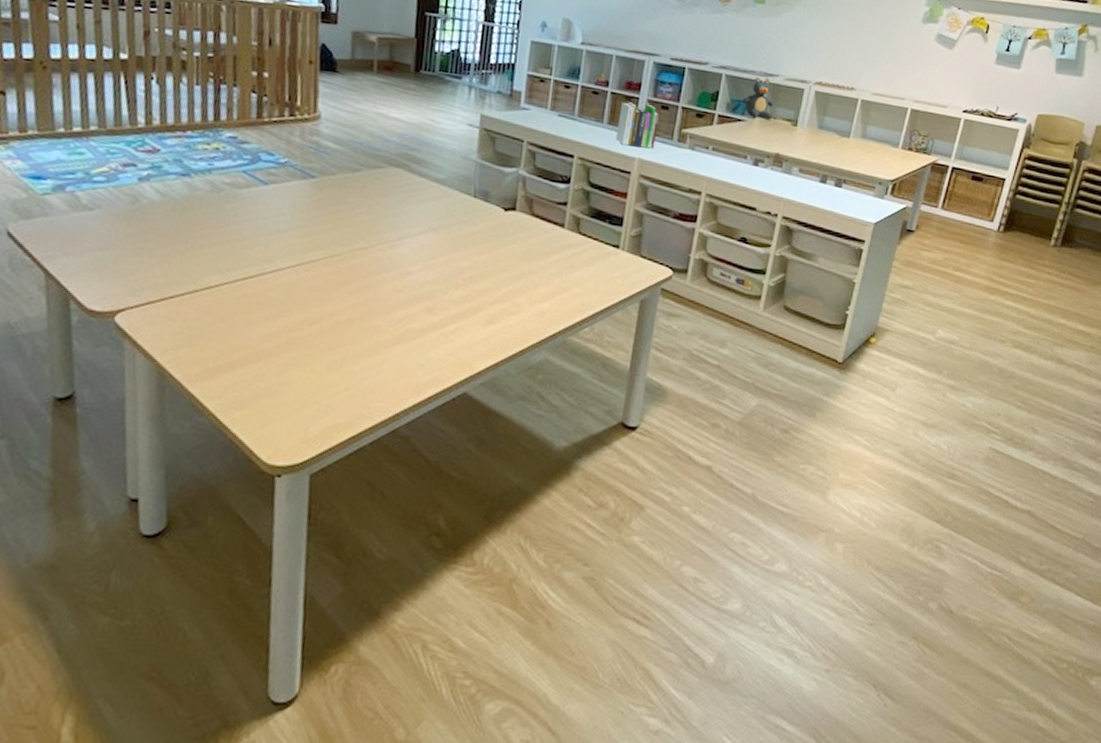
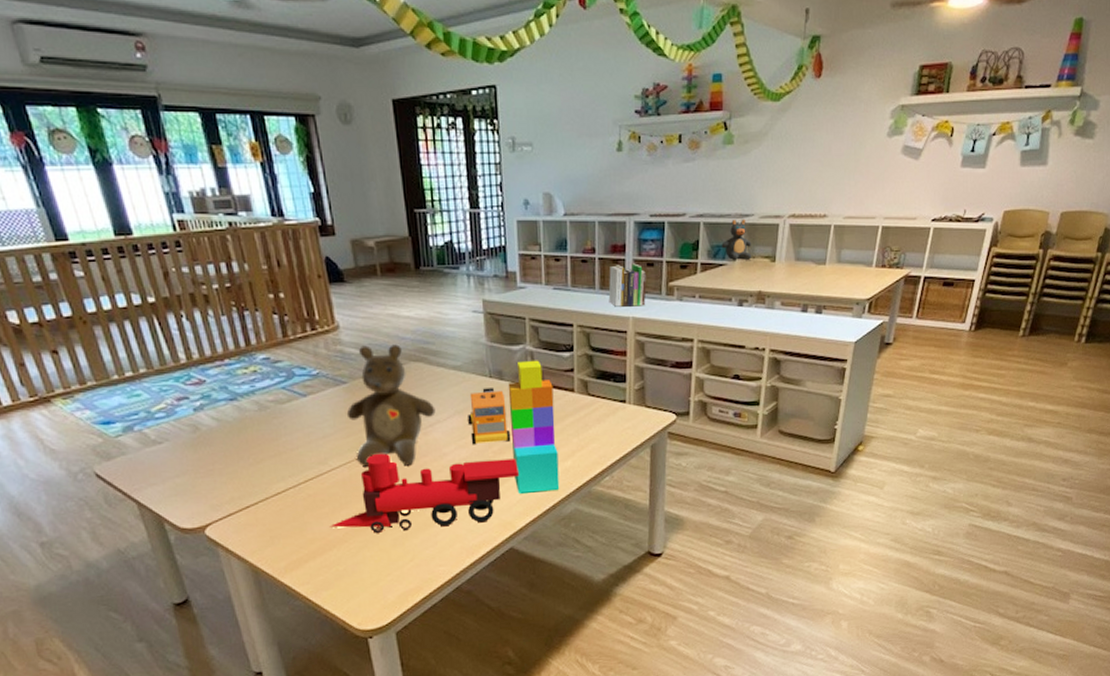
toy train: none [260,259,489,358] -> present [330,453,520,533]
teddy bear: none [307,141,408,279] -> present [346,344,436,467]
toy truck: none [441,207,487,271] -> present [468,388,511,445]
toy blocks: none [482,185,542,334] -> present [507,360,560,494]

